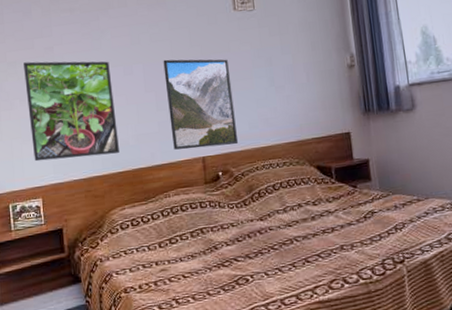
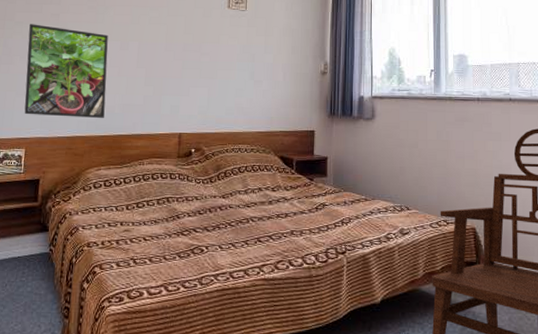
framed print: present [163,59,239,150] -> none [154,41,216,127]

